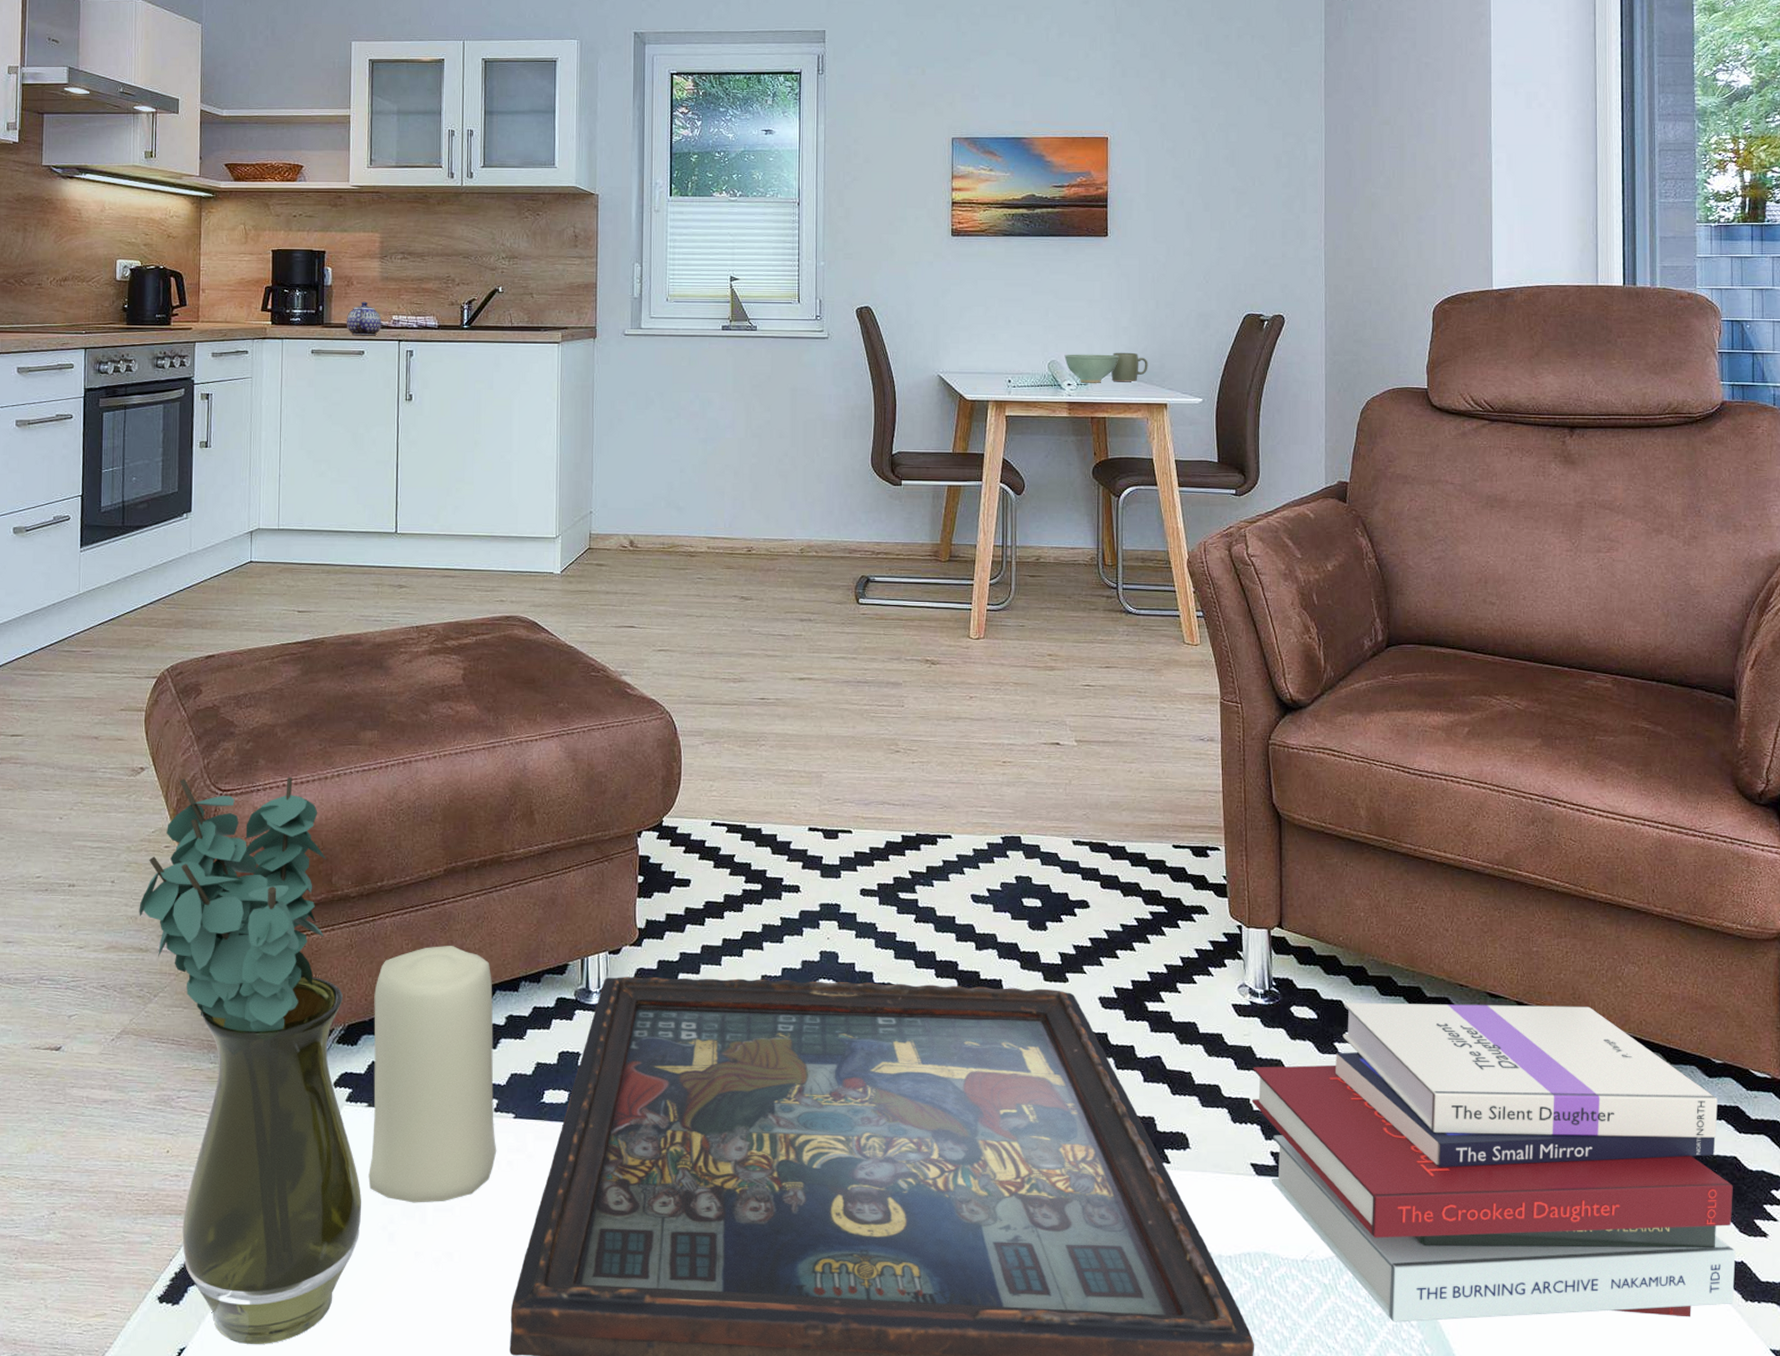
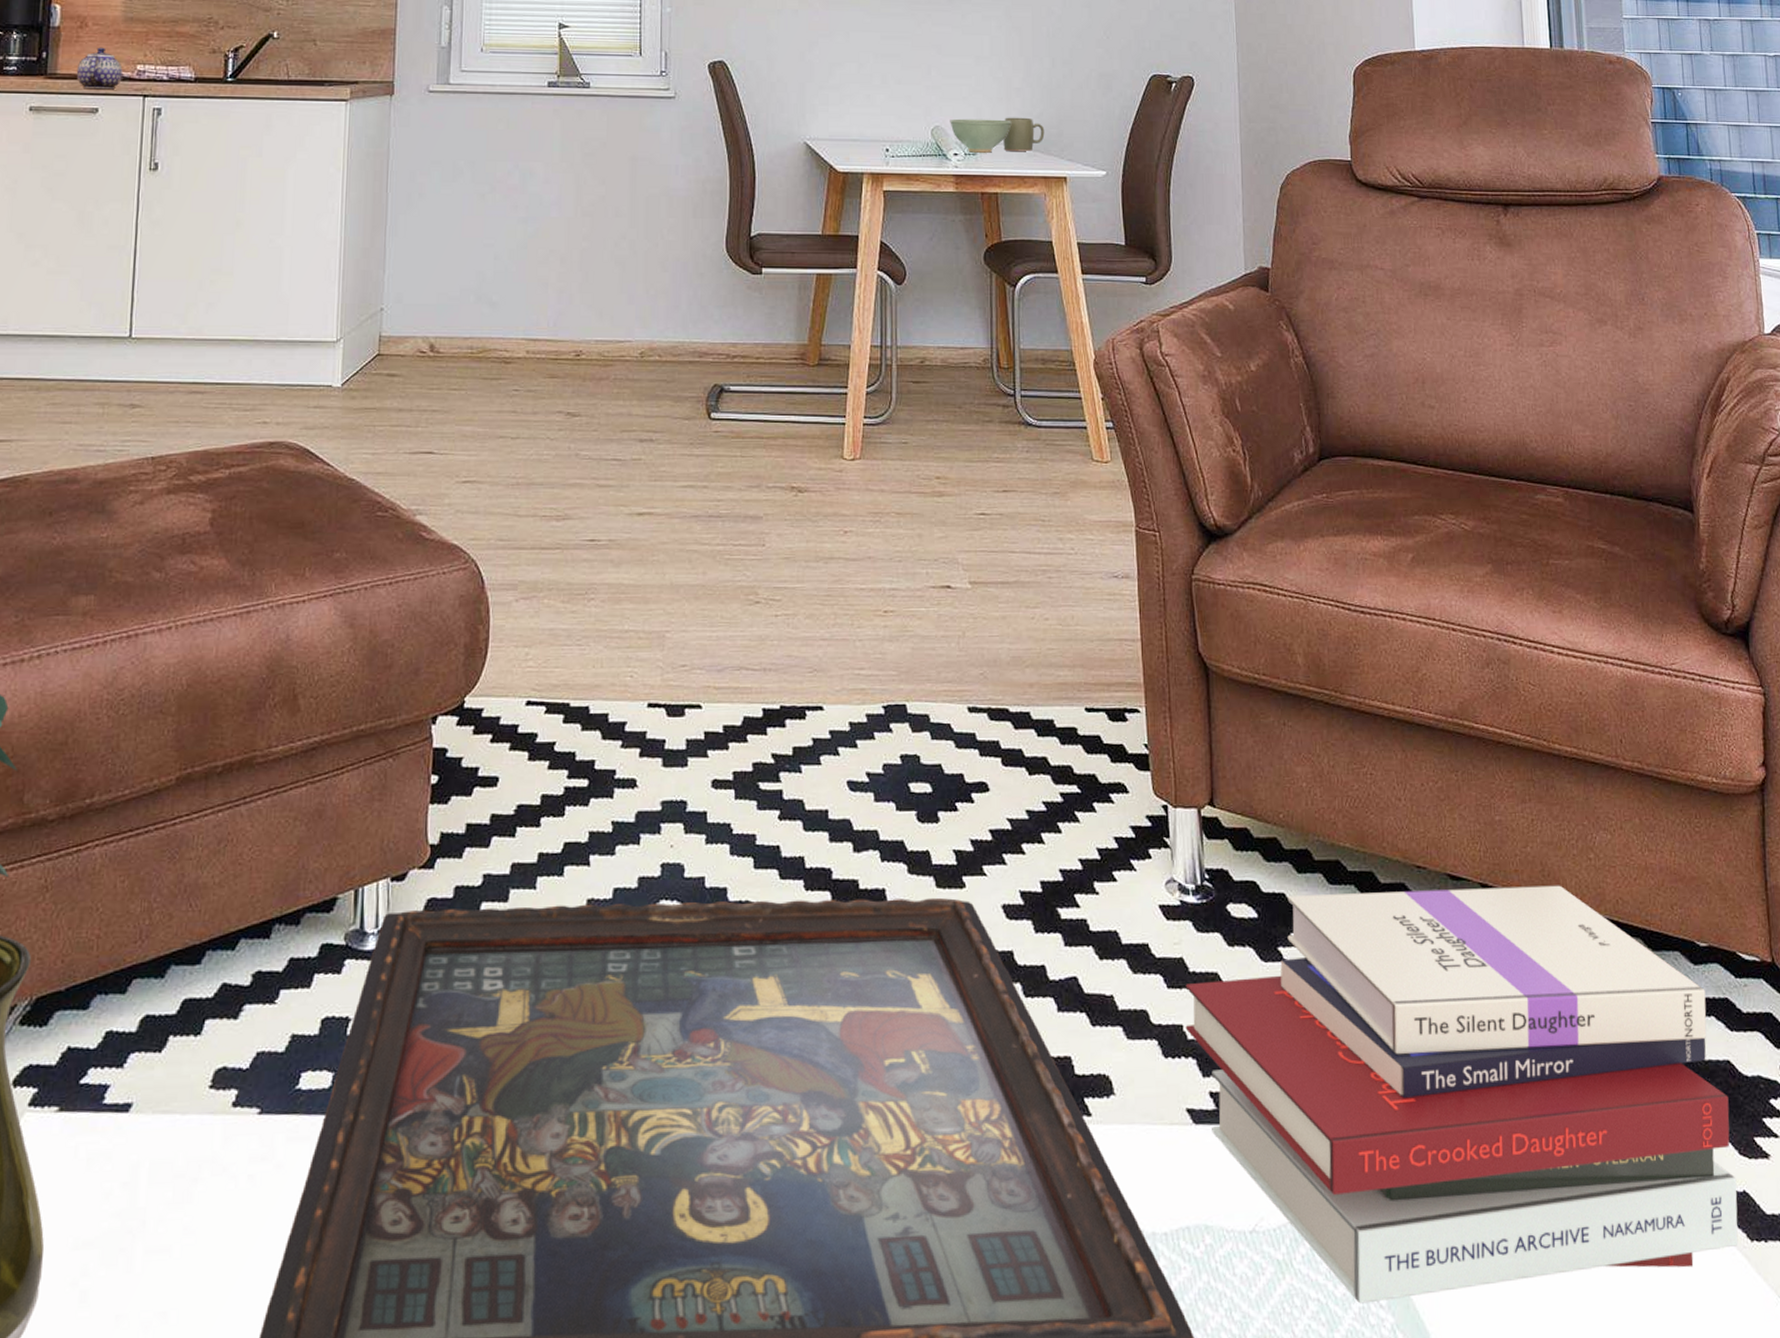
candle: present [368,945,497,1203] -> none [55,879,236,1245]

